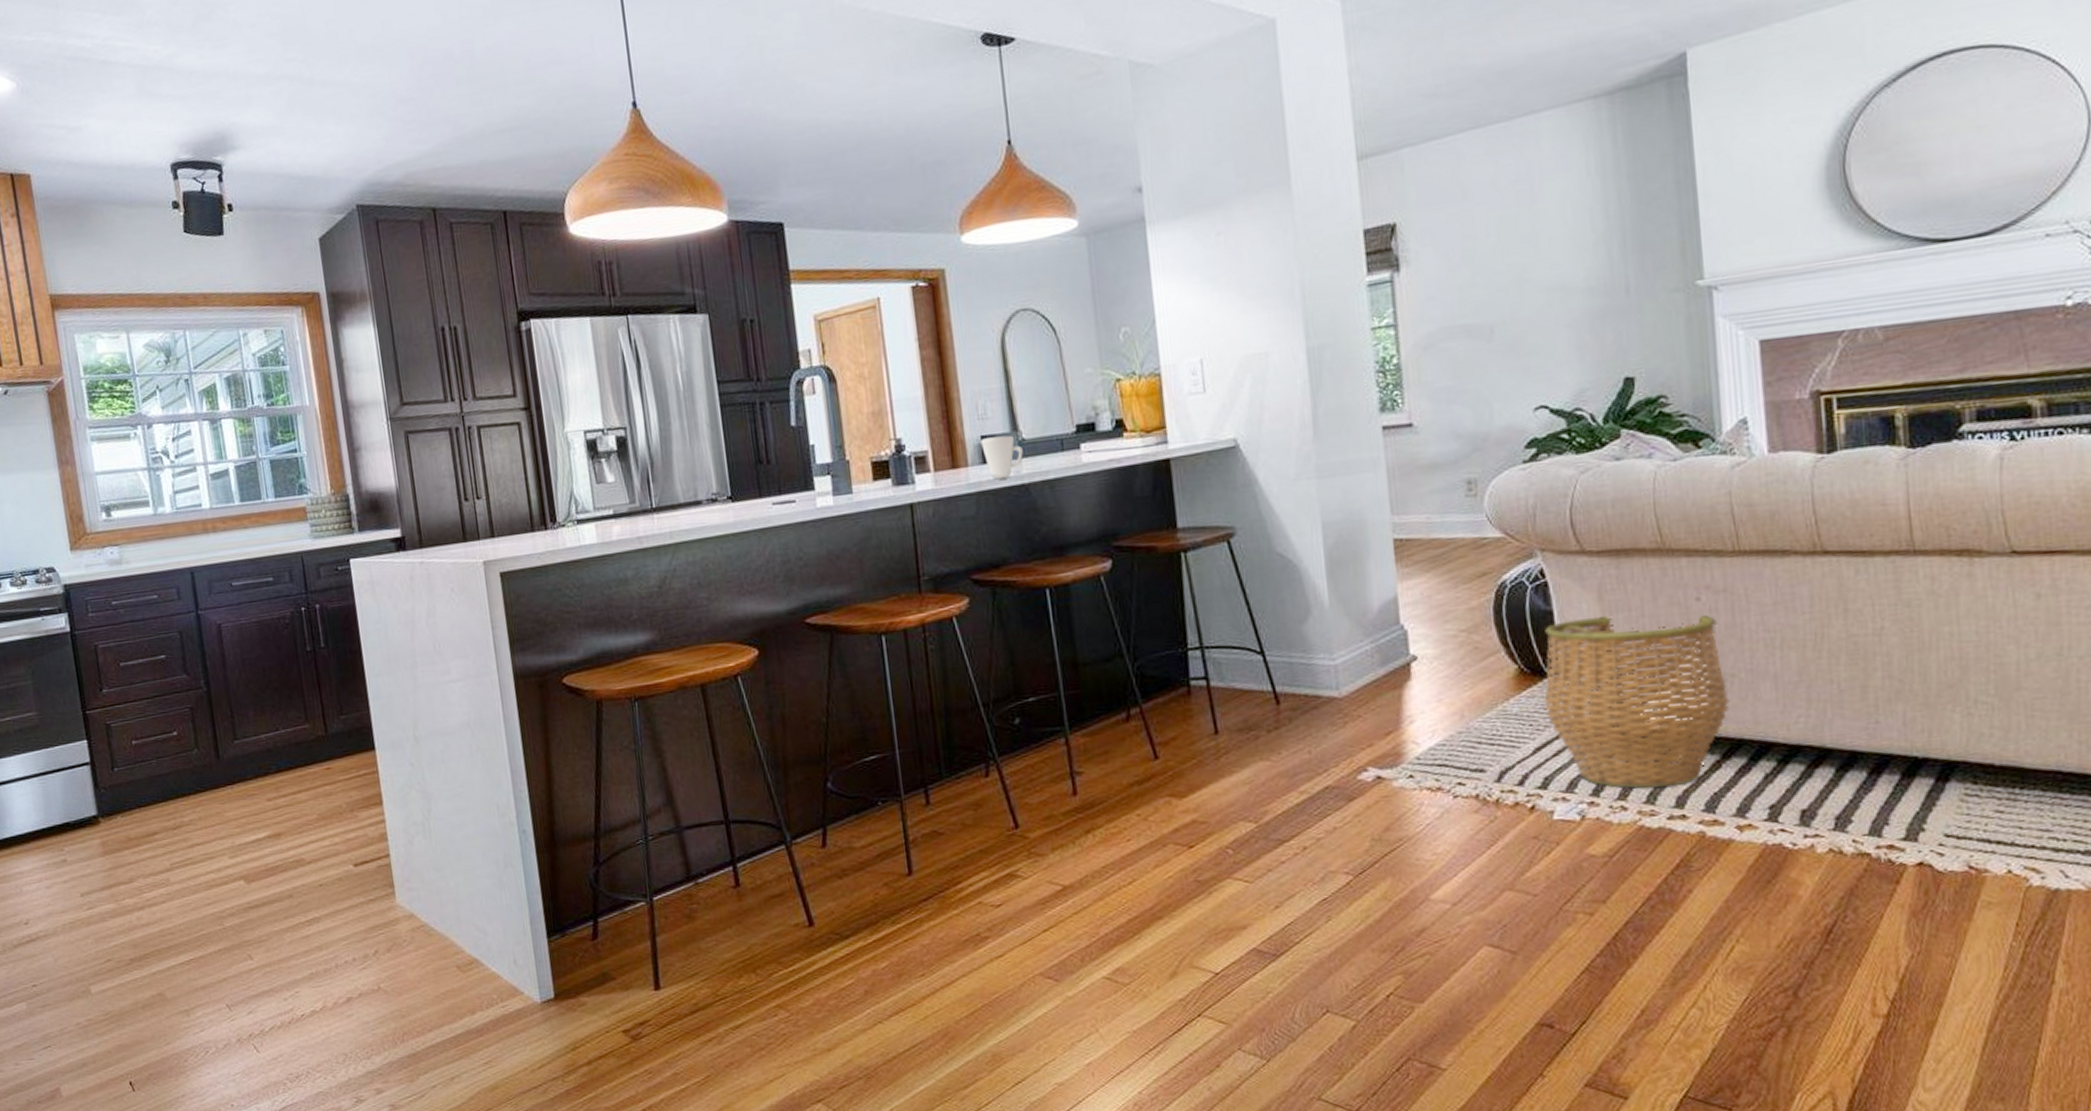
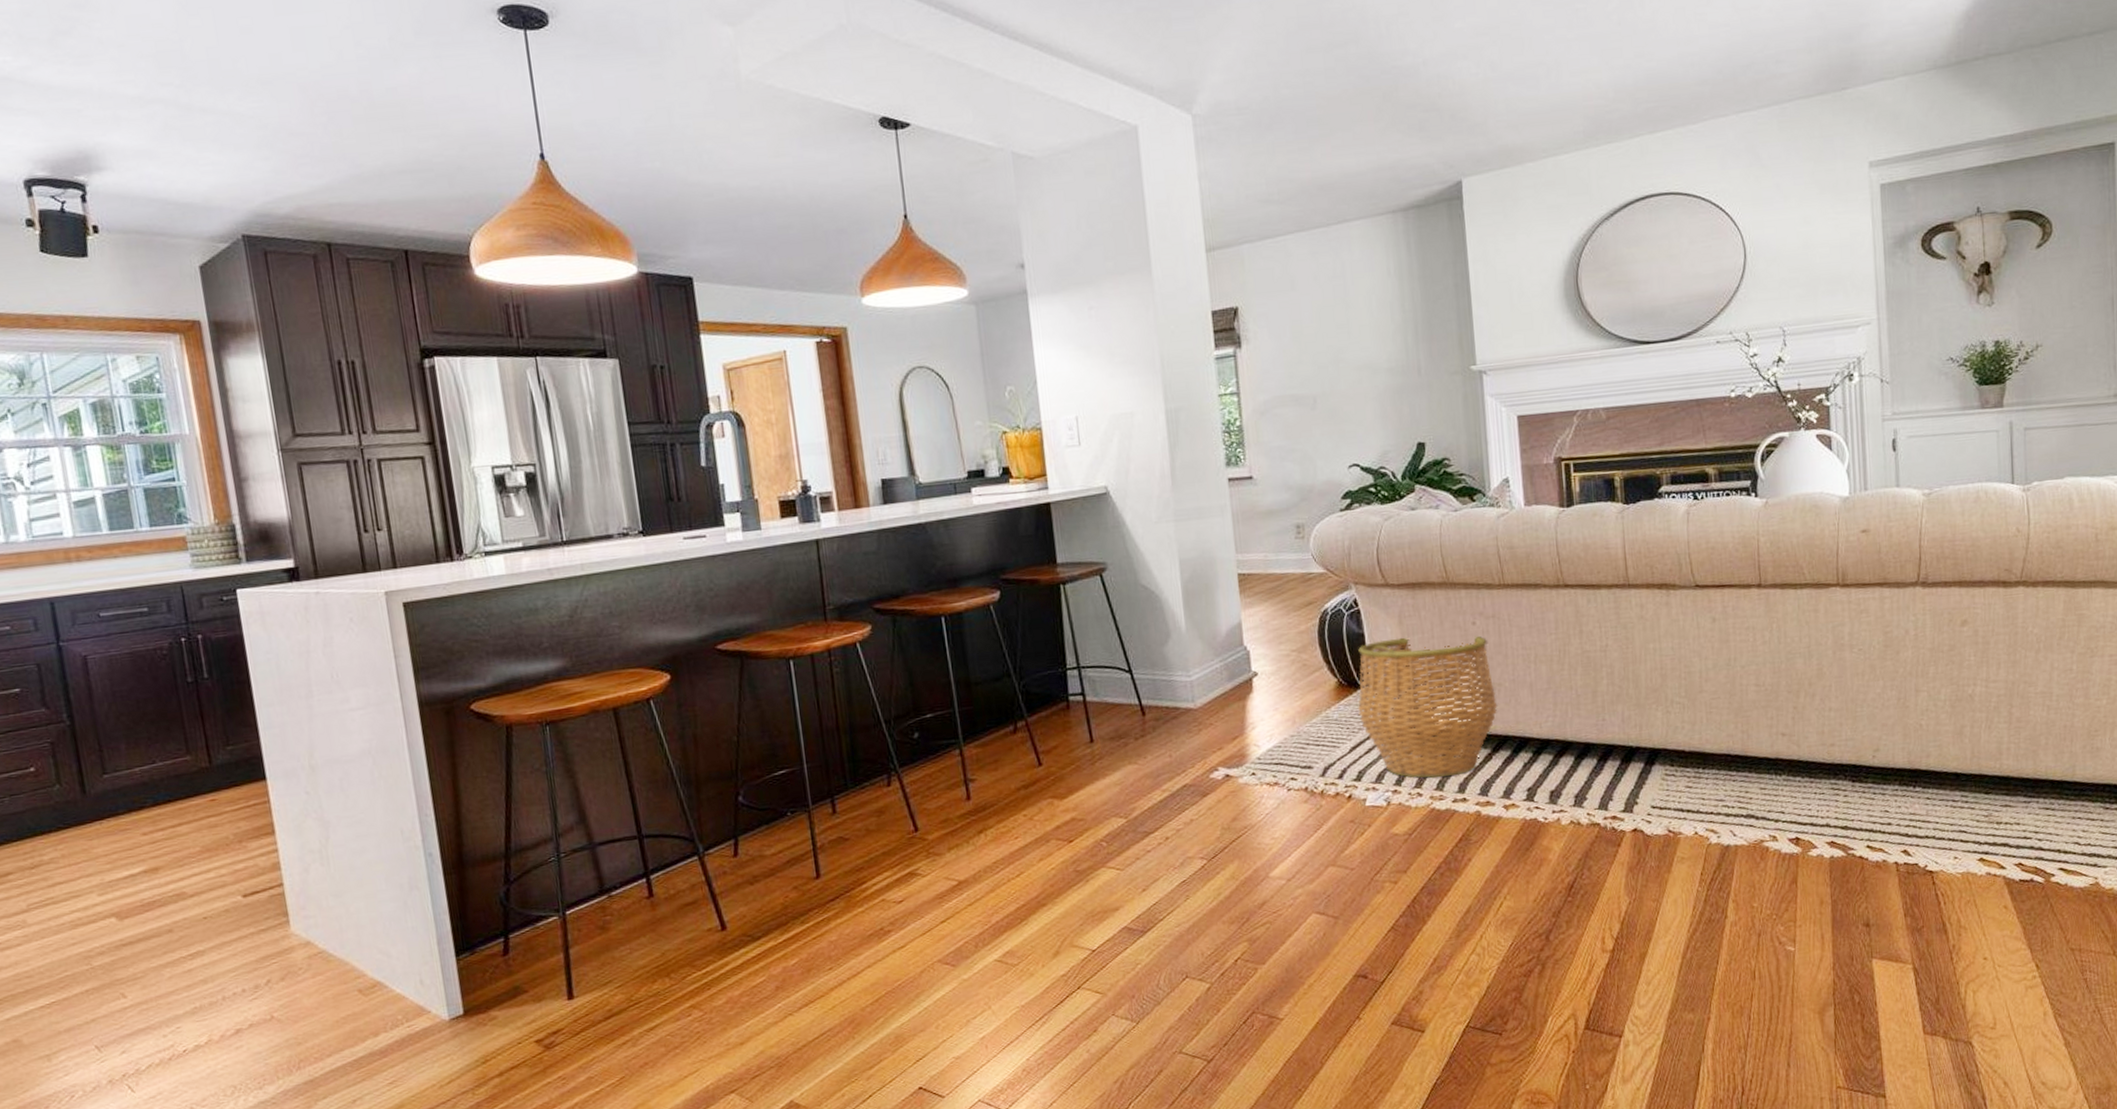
mug: present [981,435,1023,480] -> none [881,479,920,519]

